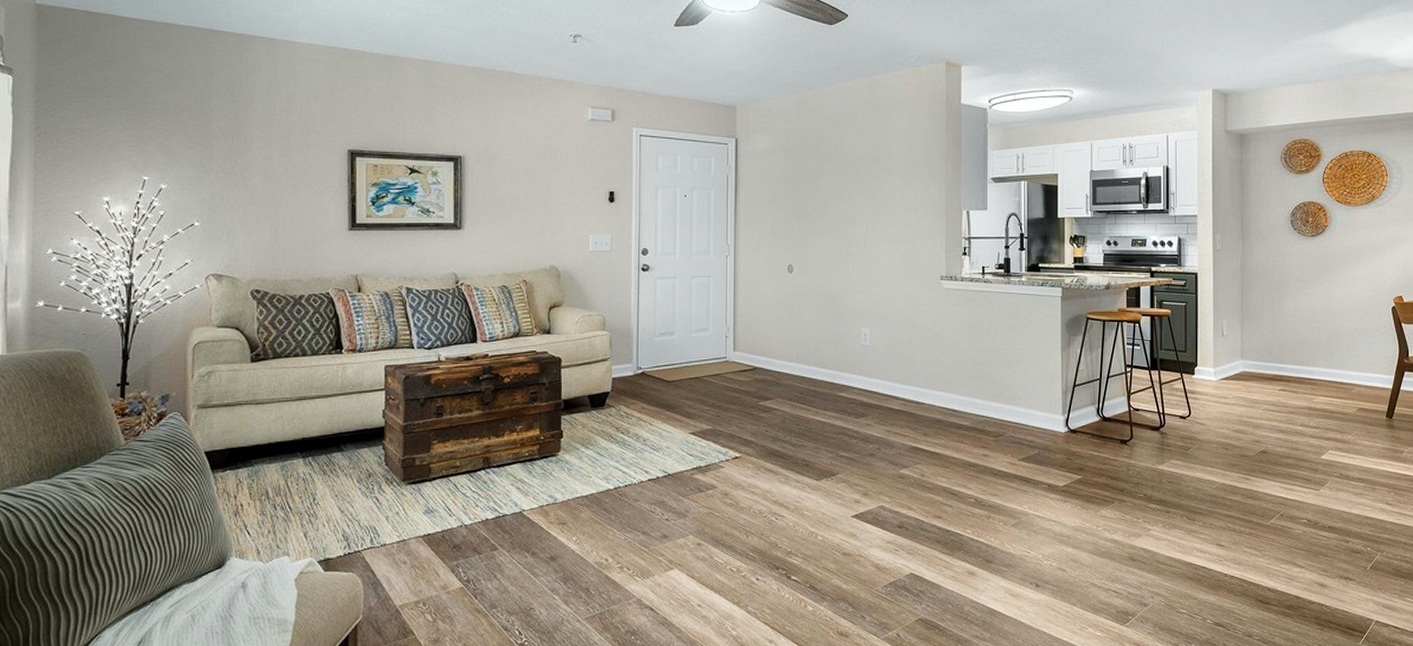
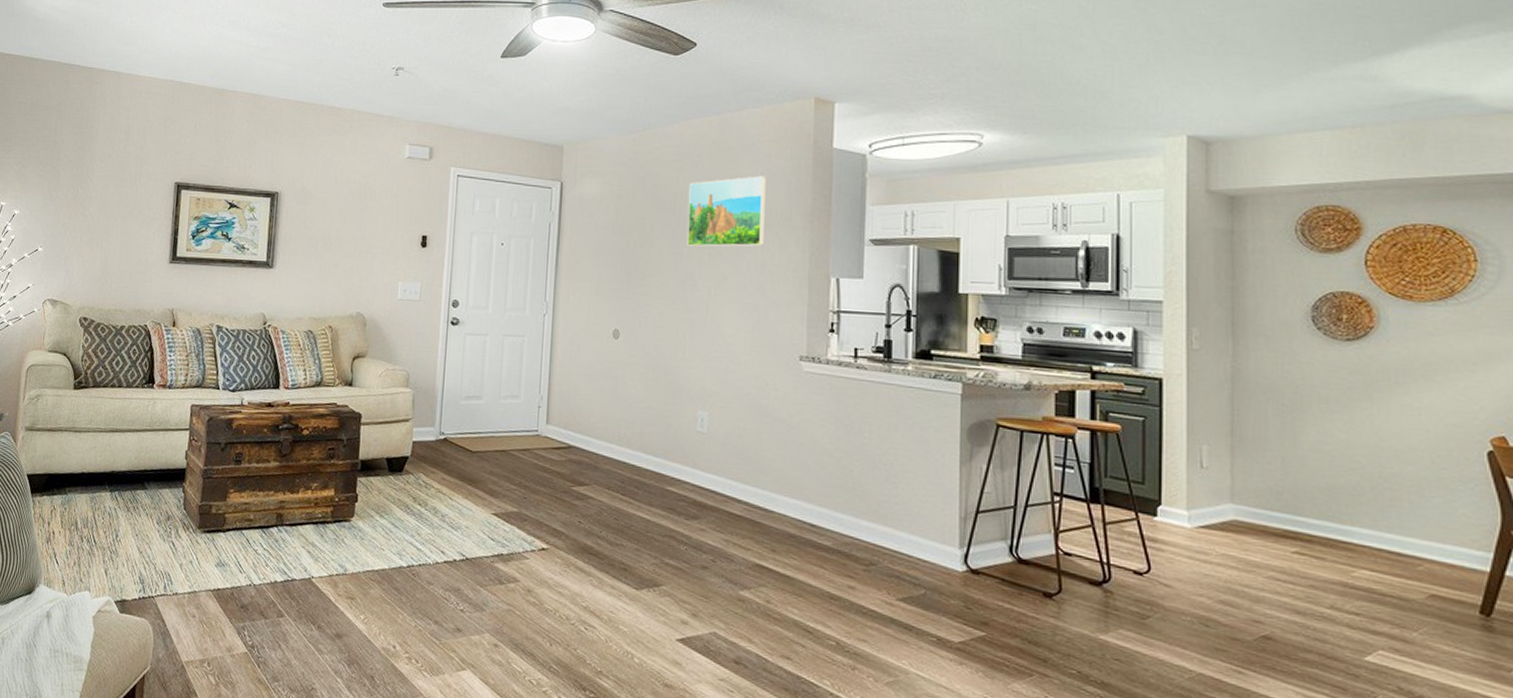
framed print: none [846,128,910,190] -> present [687,176,767,247]

